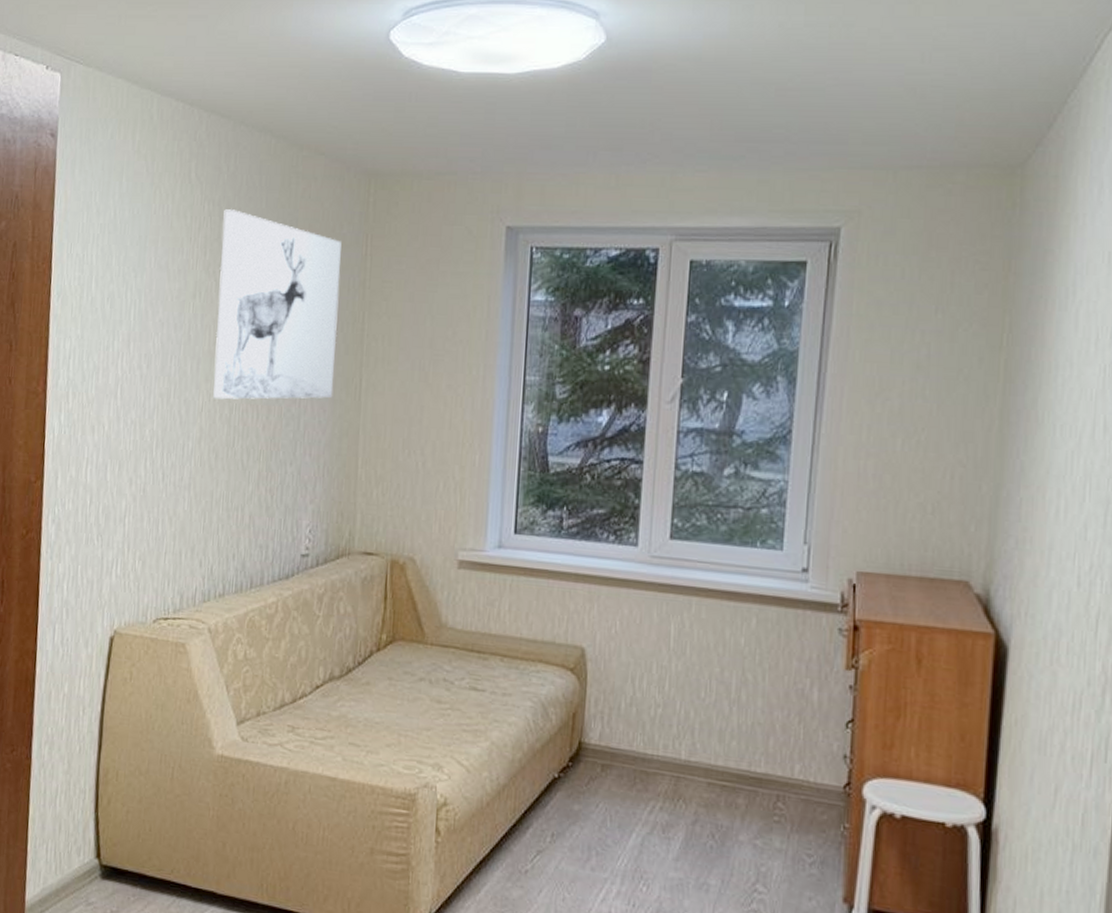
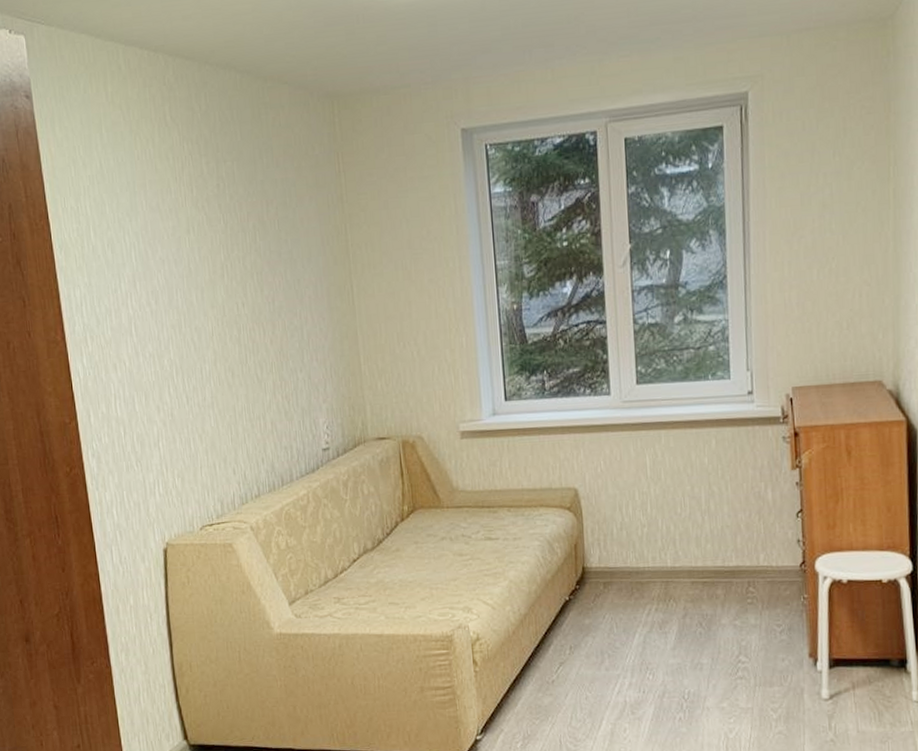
wall art: present [213,209,342,400] -> none [203,146,329,323]

